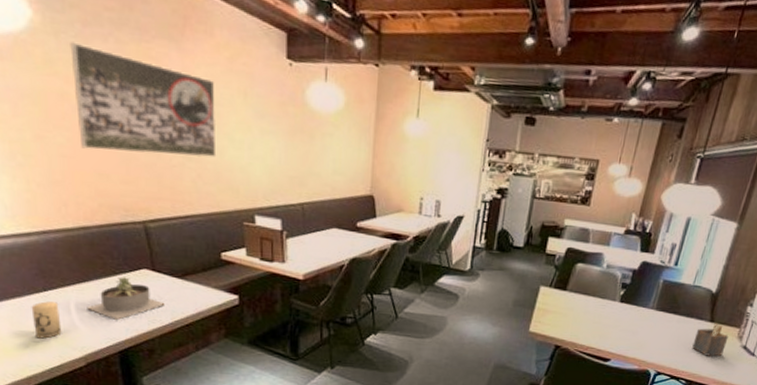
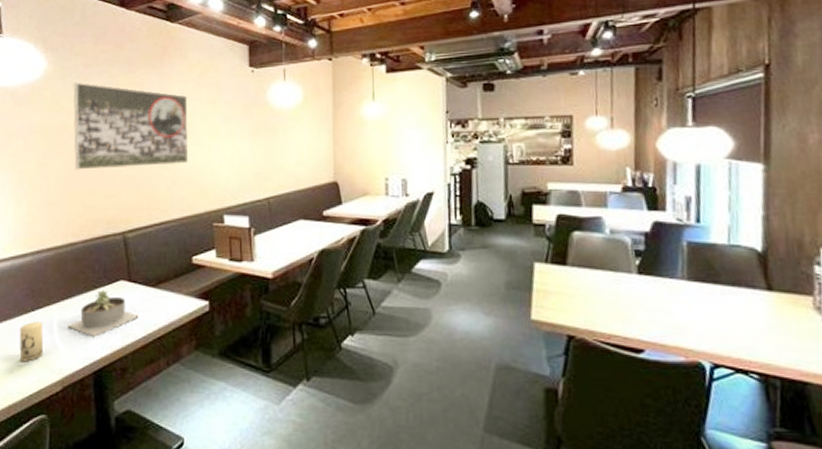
napkin holder: present [692,323,729,357] -> none [752,291,802,338]

